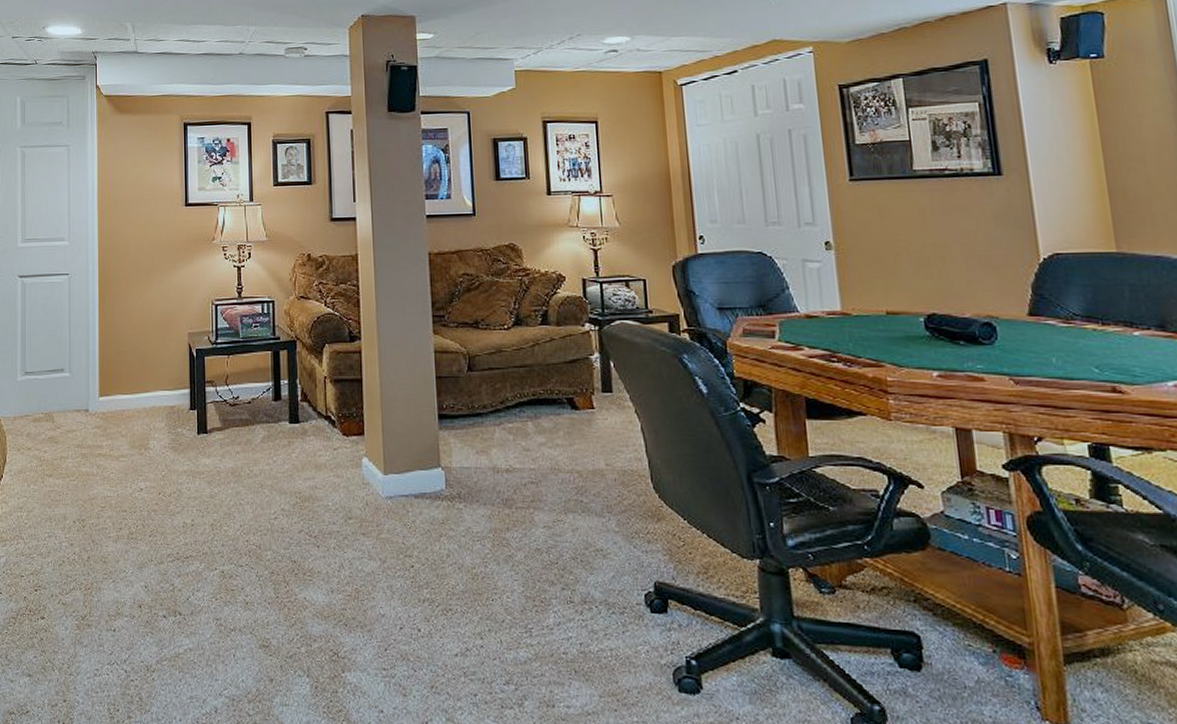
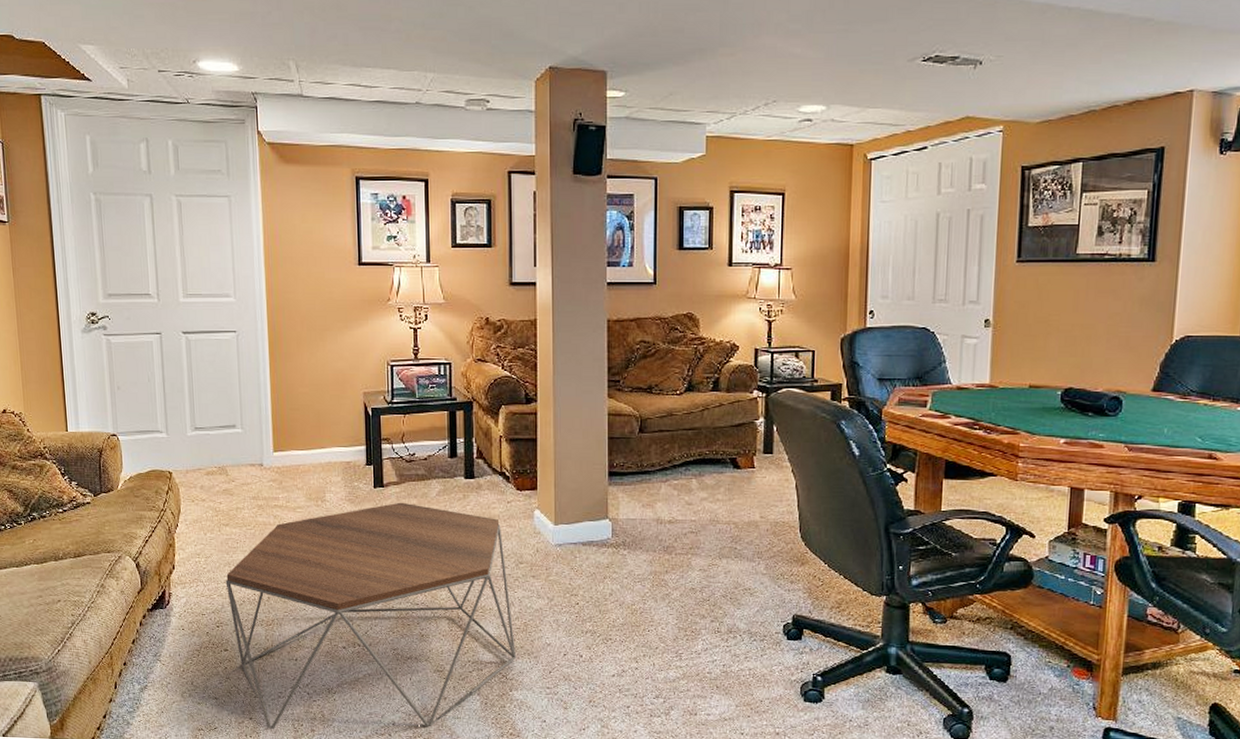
coffee table: none [46,449,349,716] -> present [225,502,517,729]

